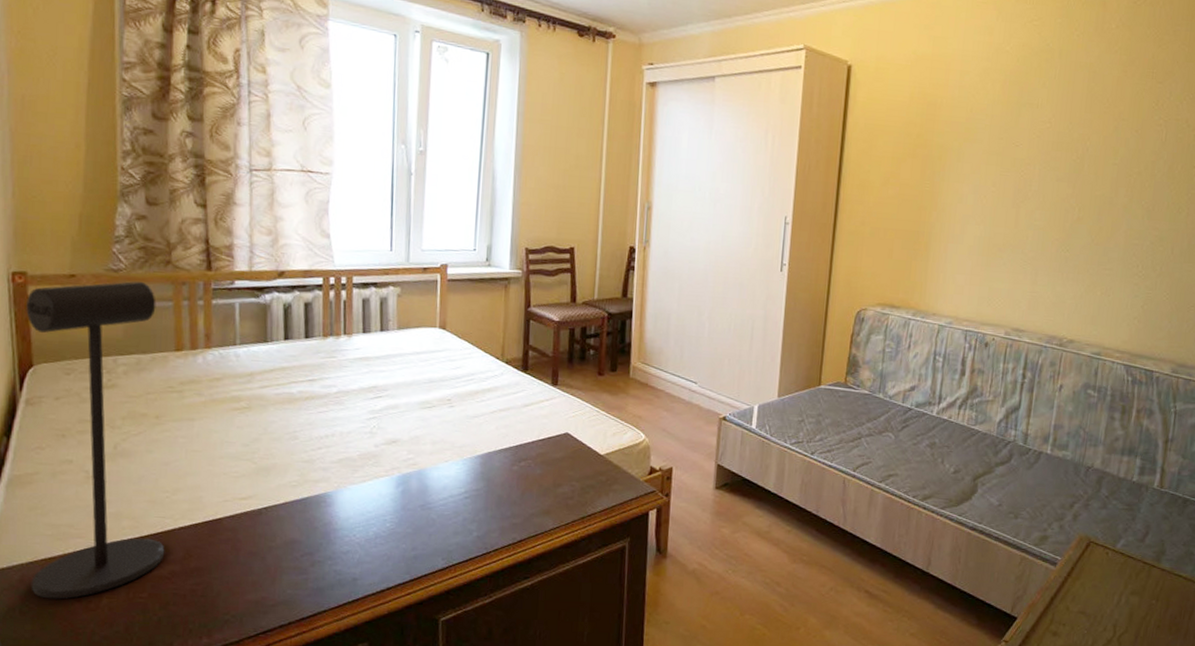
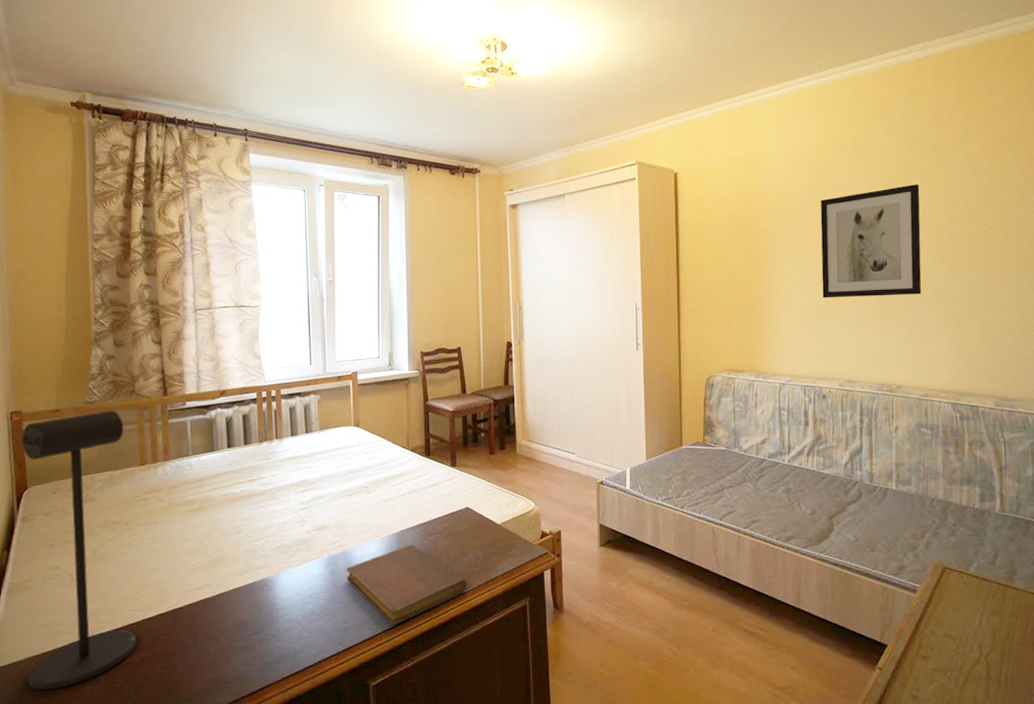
notebook: none [419,469,560,557] -> present [346,544,467,625]
wall art: none [1000,109,1128,240] -> present [820,183,922,298]

